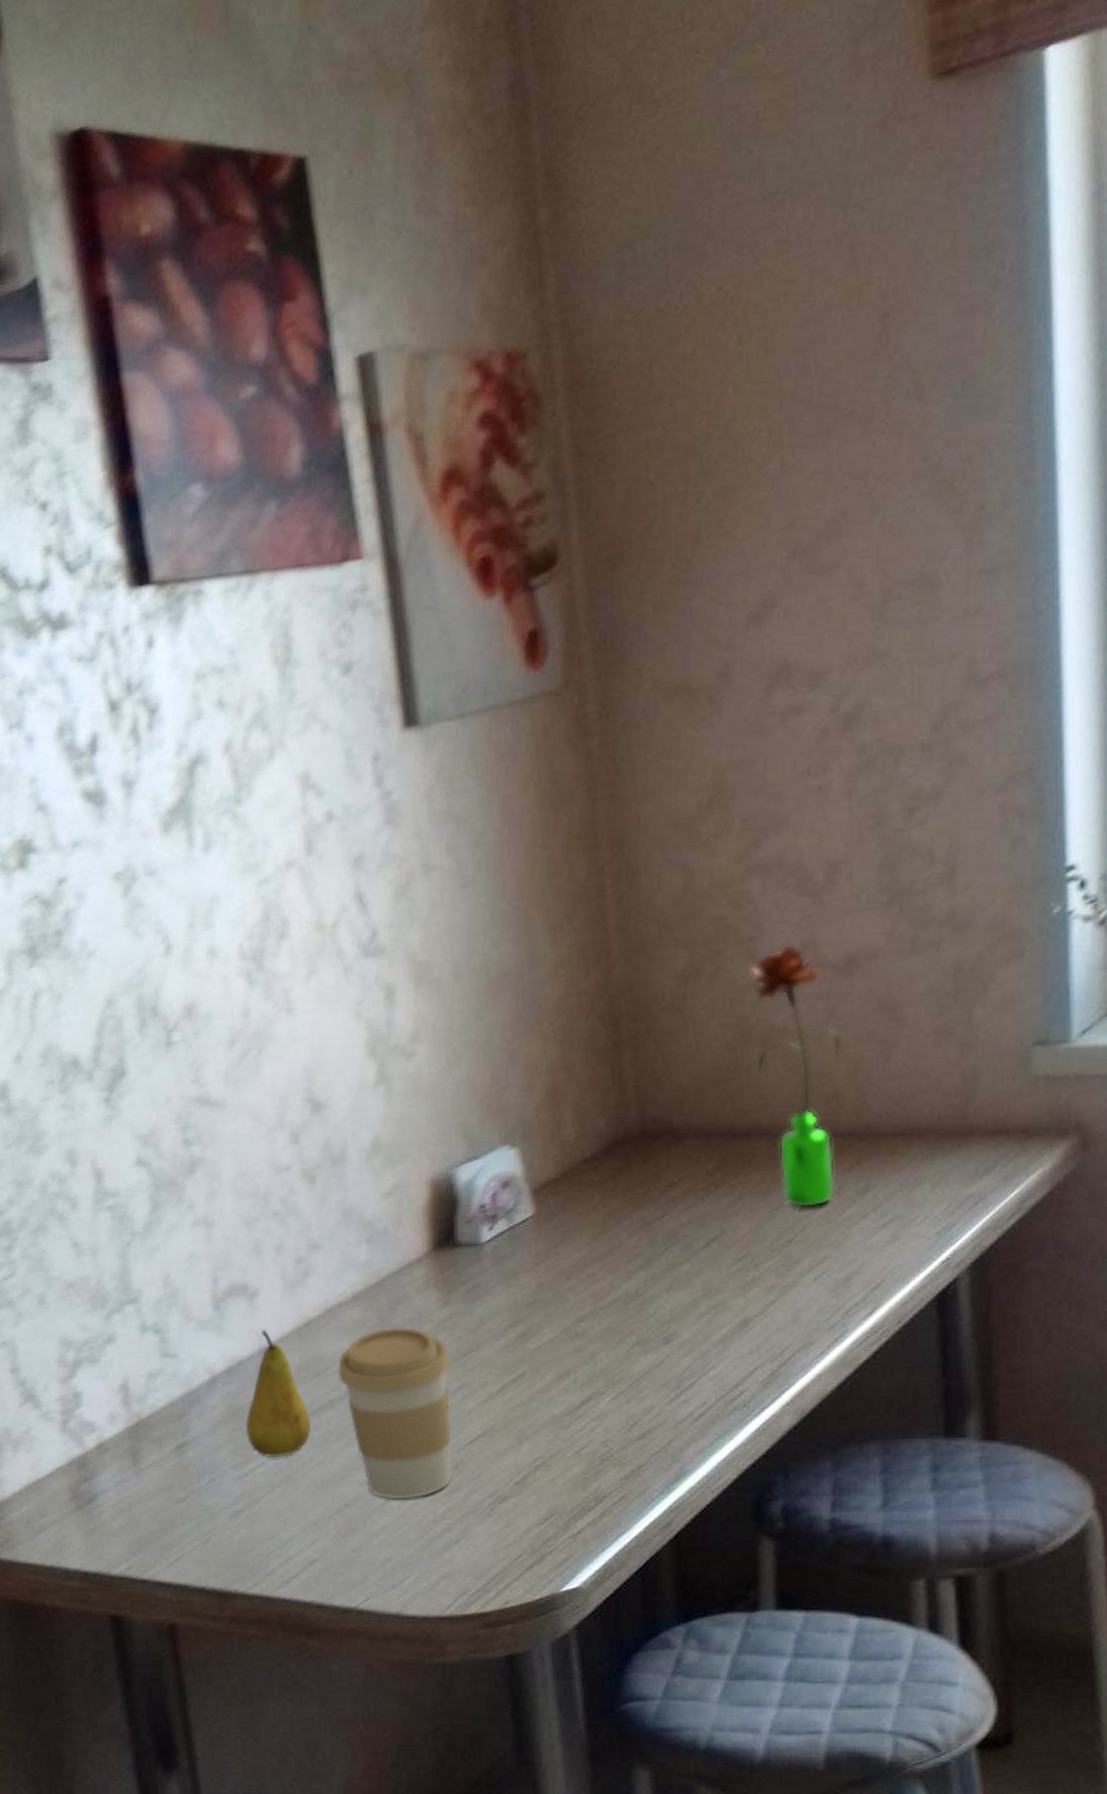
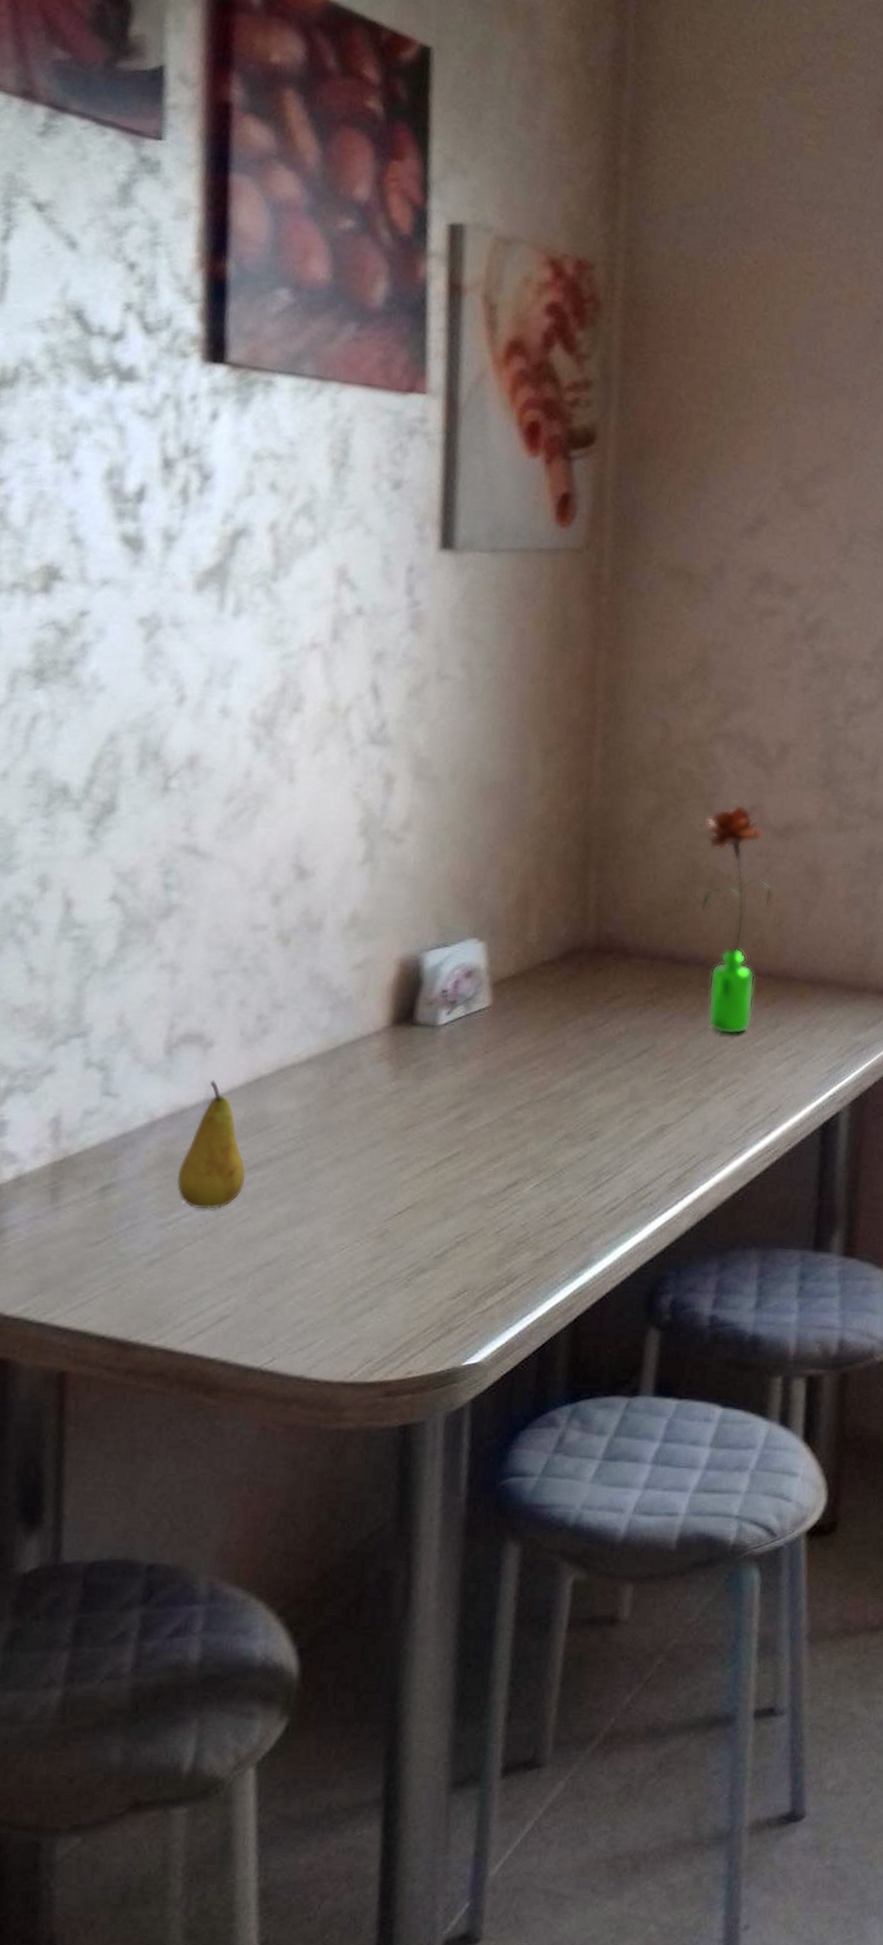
coffee cup: present [337,1326,452,1500] -> none [280,1093,393,1263]

